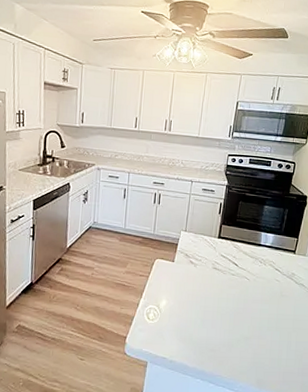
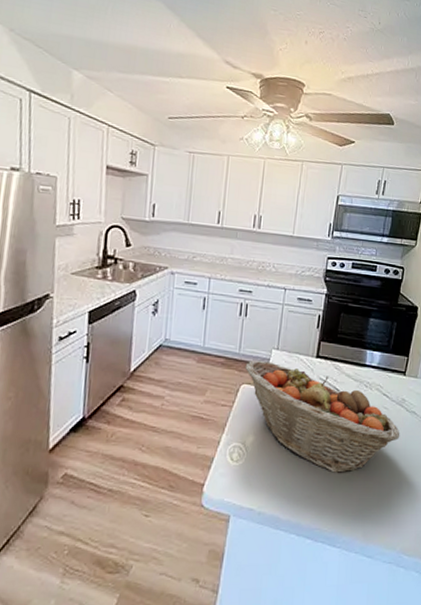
fruit basket: none [159,240,290,332] -> present [245,361,400,473]

